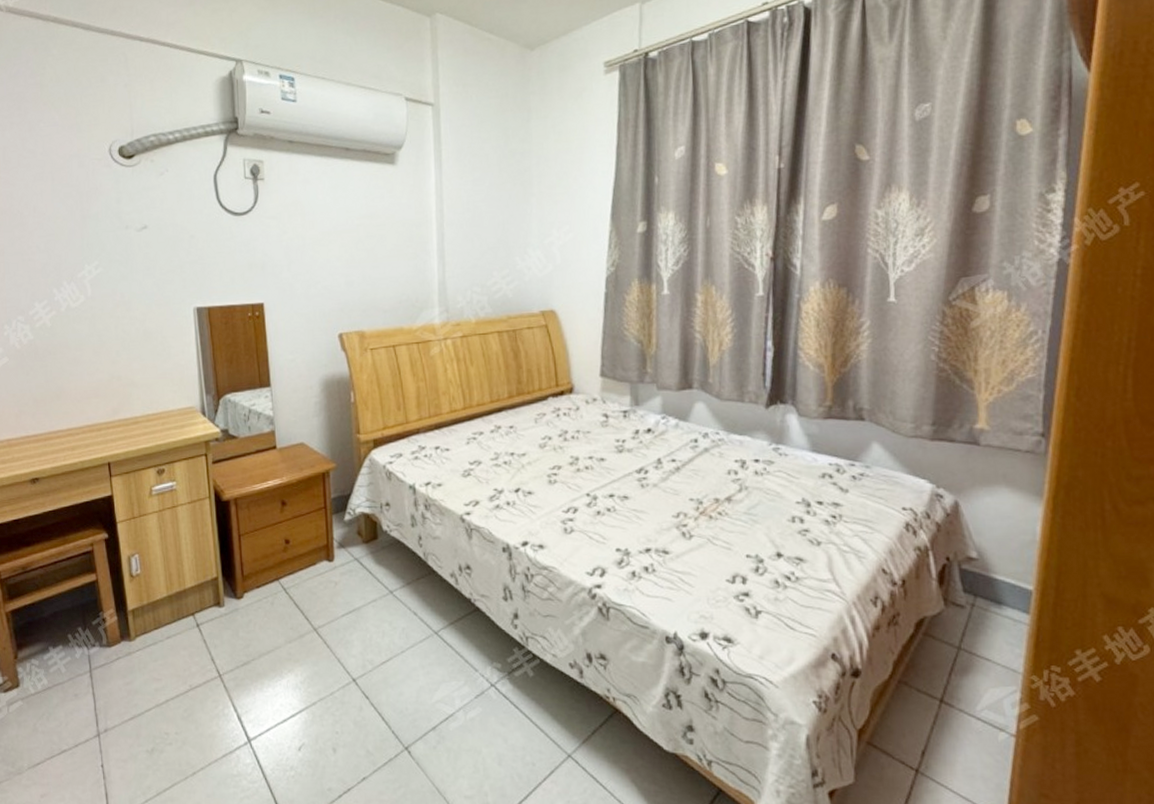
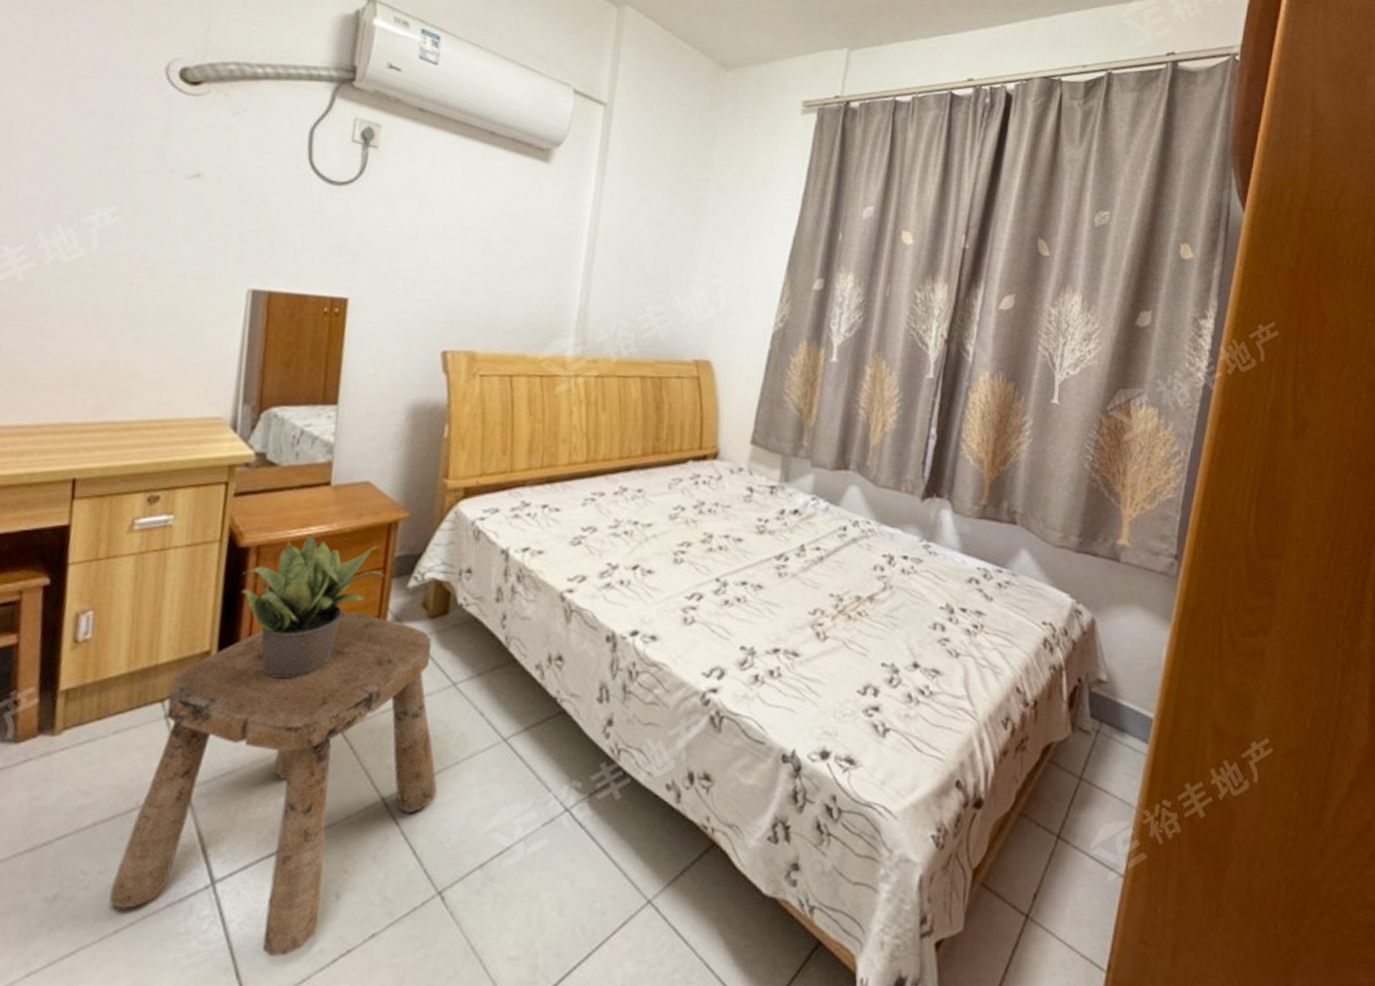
stool: none [185,542,392,792] -> present [108,611,437,956]
potted plant: none [228,486,327,595] -> present [241,534,386,679]

